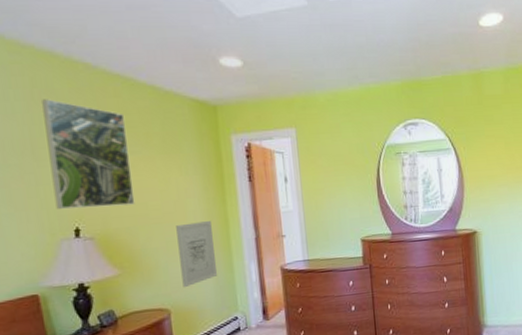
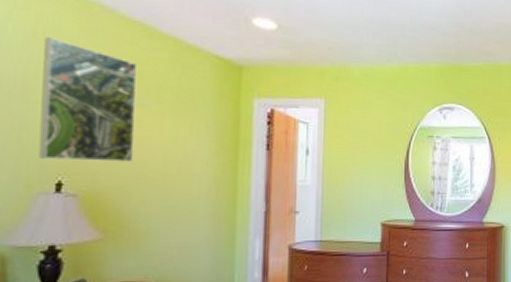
wall art: present [176,221,218,288] -> none [173,188,218,261]

